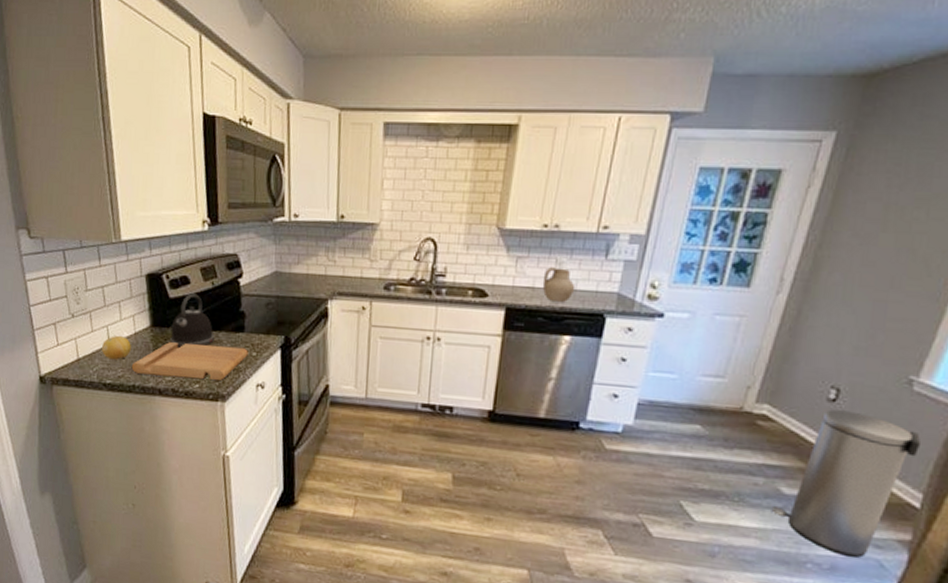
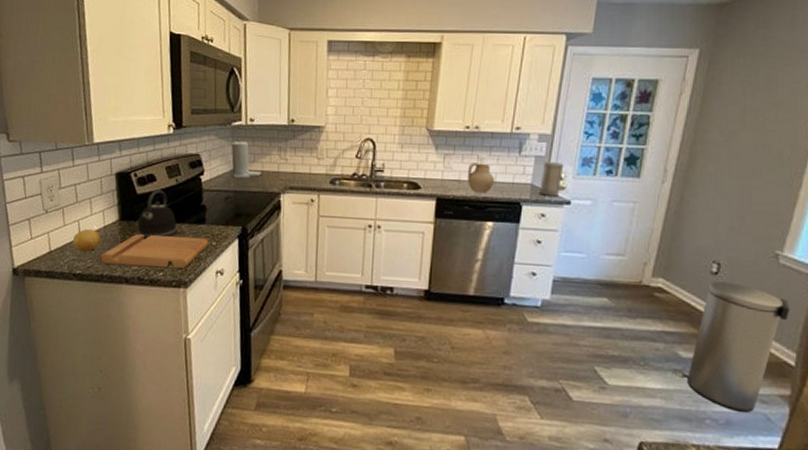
paper towel: none [272,240,307,283] -> present [231,142,262,179]
canister: none [627,267,659,309] -> present [540,162,564,198]

